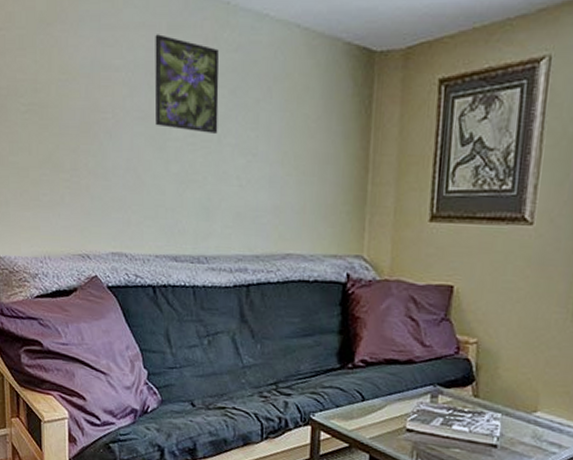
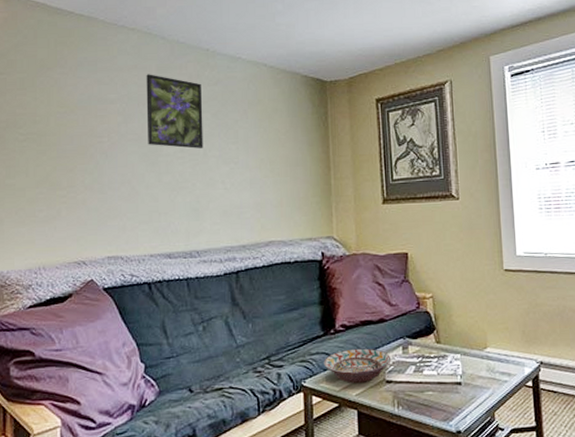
decorative bowl: none [336,387,416,427] -> present [323,348,392,384]

